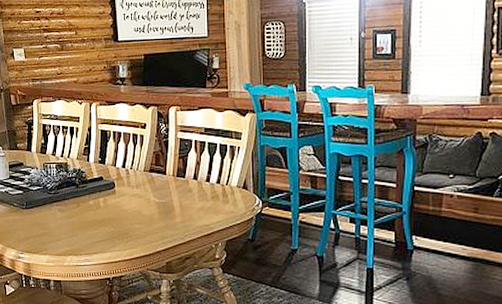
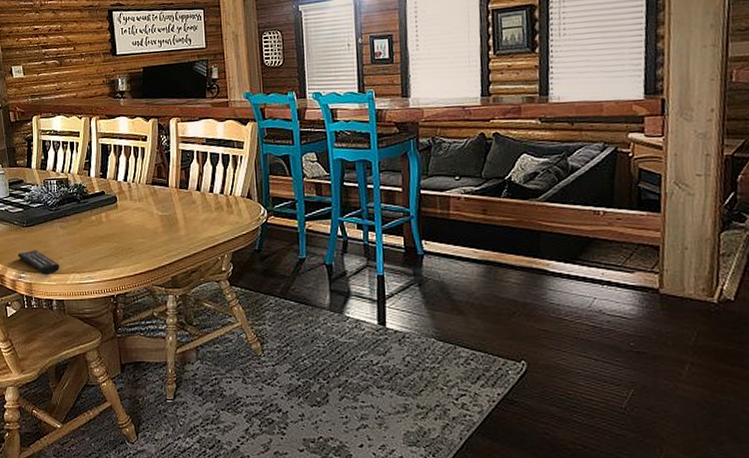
remote control: none [16,232,57,256] -> present [17,250,60,275]

